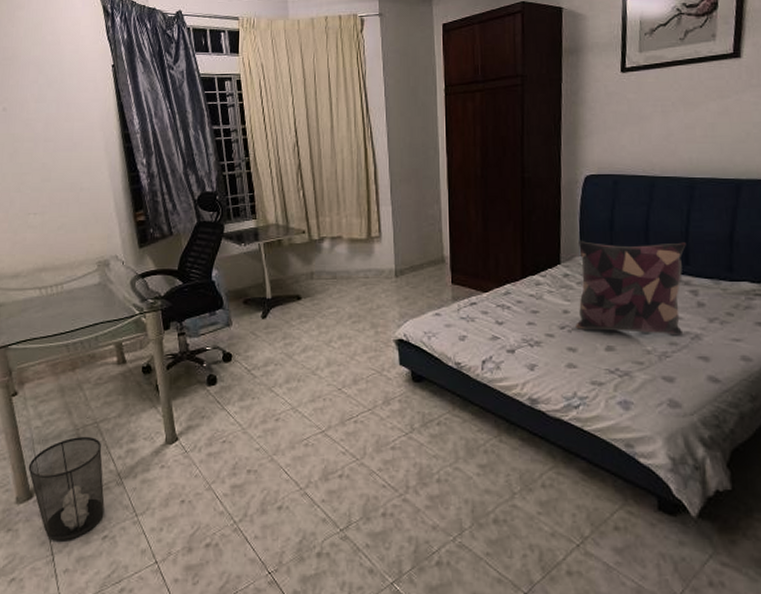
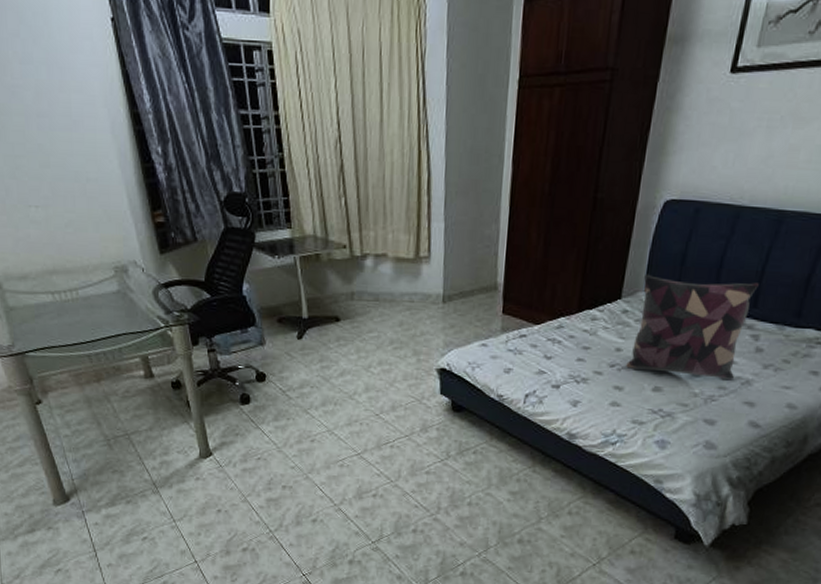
waste bin: present [28,436,105,541] -> none [62,446,142,540]

